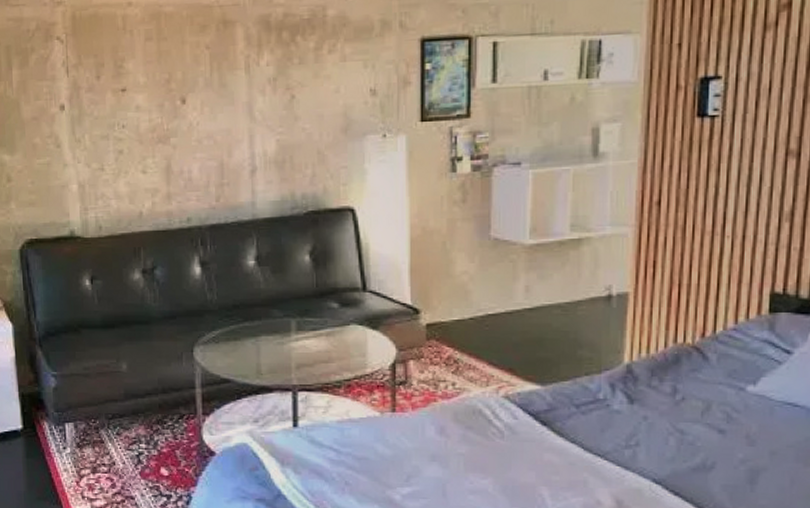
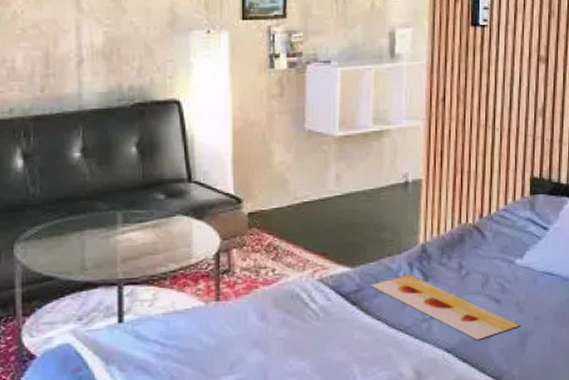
painting: none [563,396,750,473] -> present [370,274,520,340]

